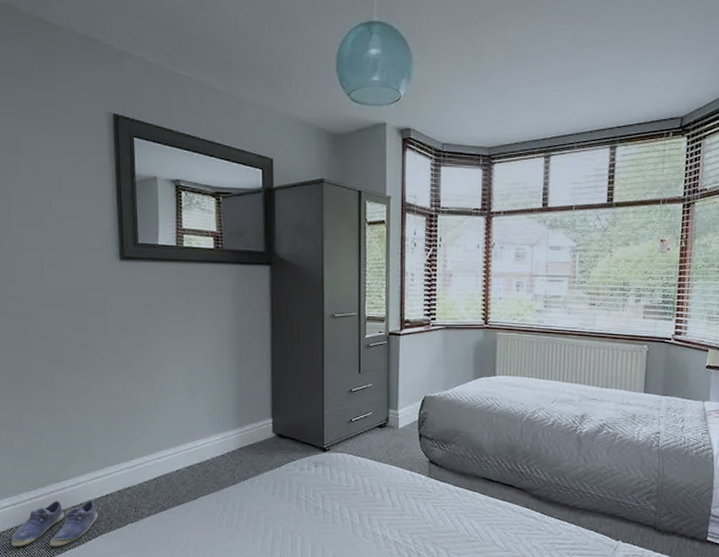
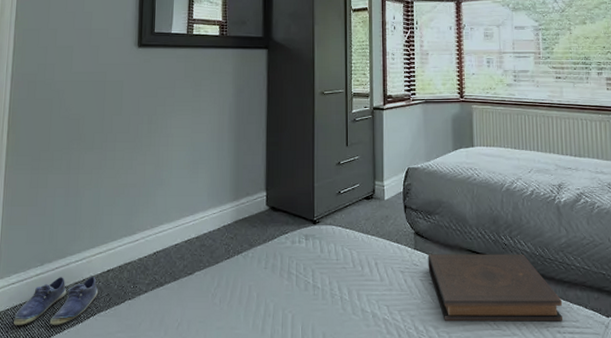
book: none [441,481,574,544] -> present [428,254,563,322]

